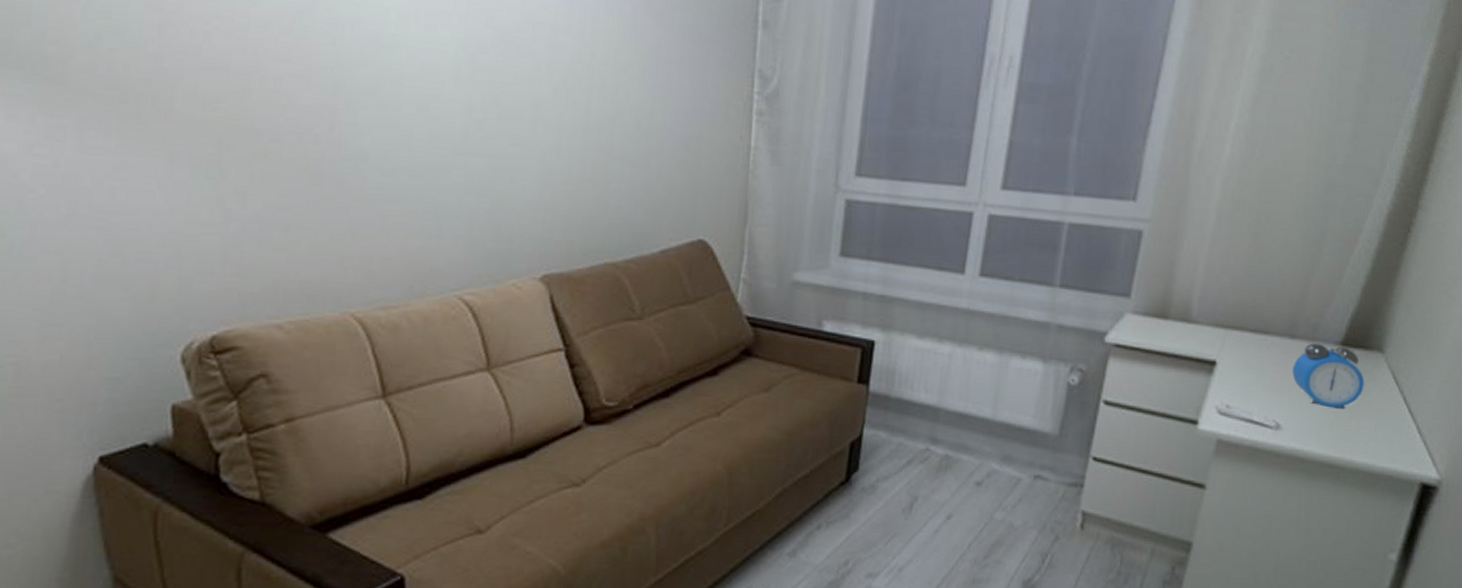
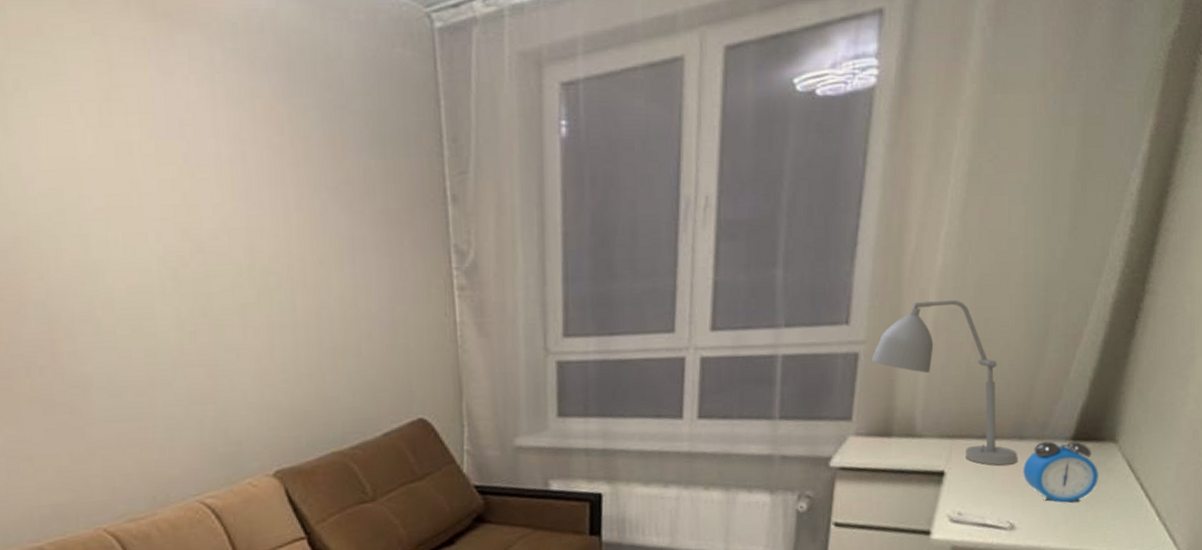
desk lamp: none [1154,187,1288,362] -> present [871,299,1017,466]

